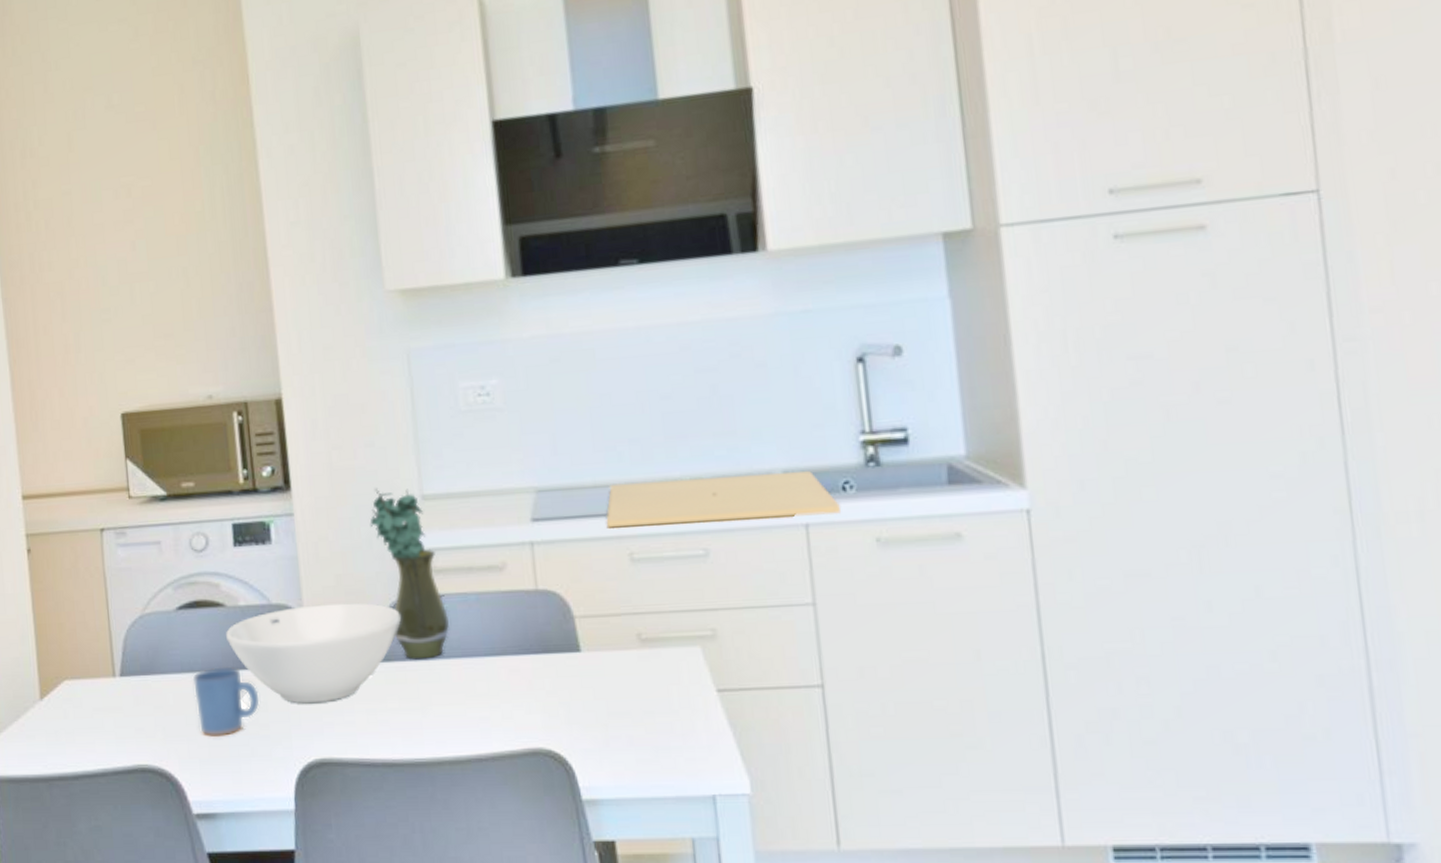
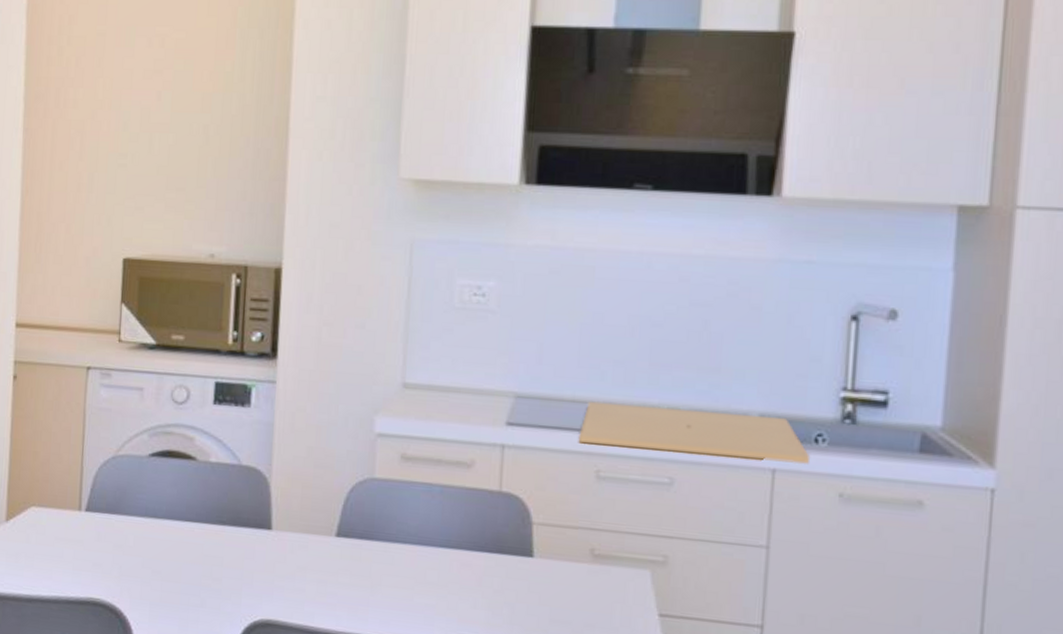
mug: present [192,666,260,737] -> none [154,516,217,584]
bowl: present [225,602,402,704] -> none [192,471,366,567]
vase: present [370,488,449,659] -> none [348,369,411,541]

